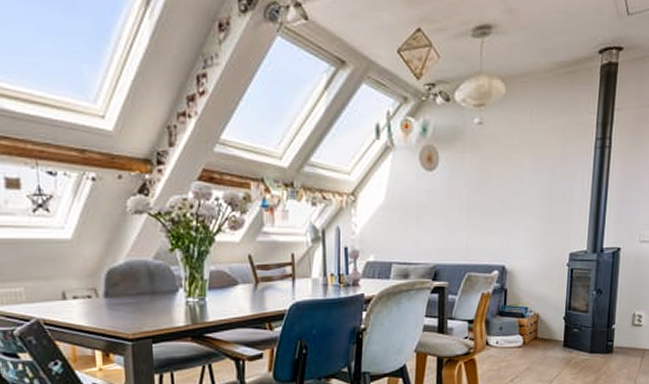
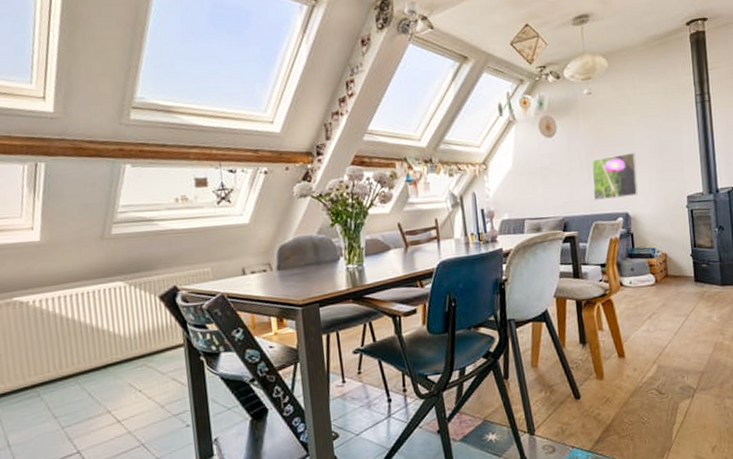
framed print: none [471,197,522,250] -> present [592,152,638,201]

